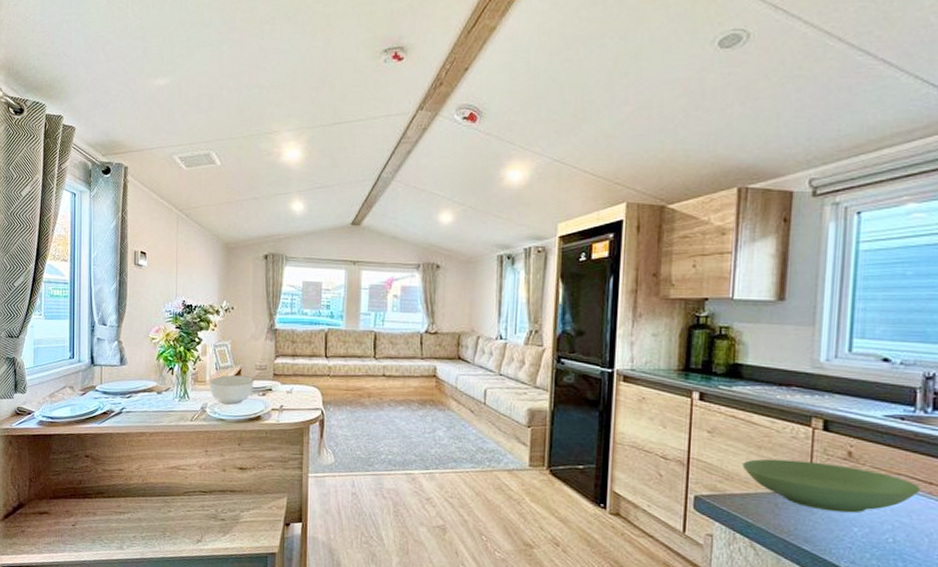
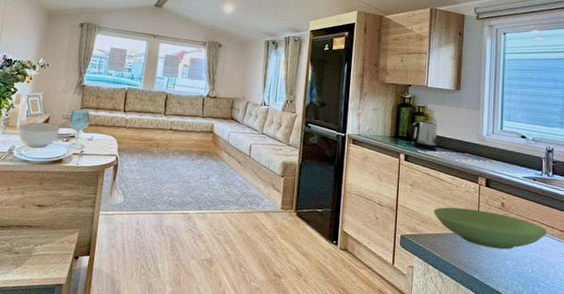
wine glass: none [262,358,287,405] -> present [68,109,90,150]
kettle: none [705,345,748,387] -> present [408,120,437,152]

